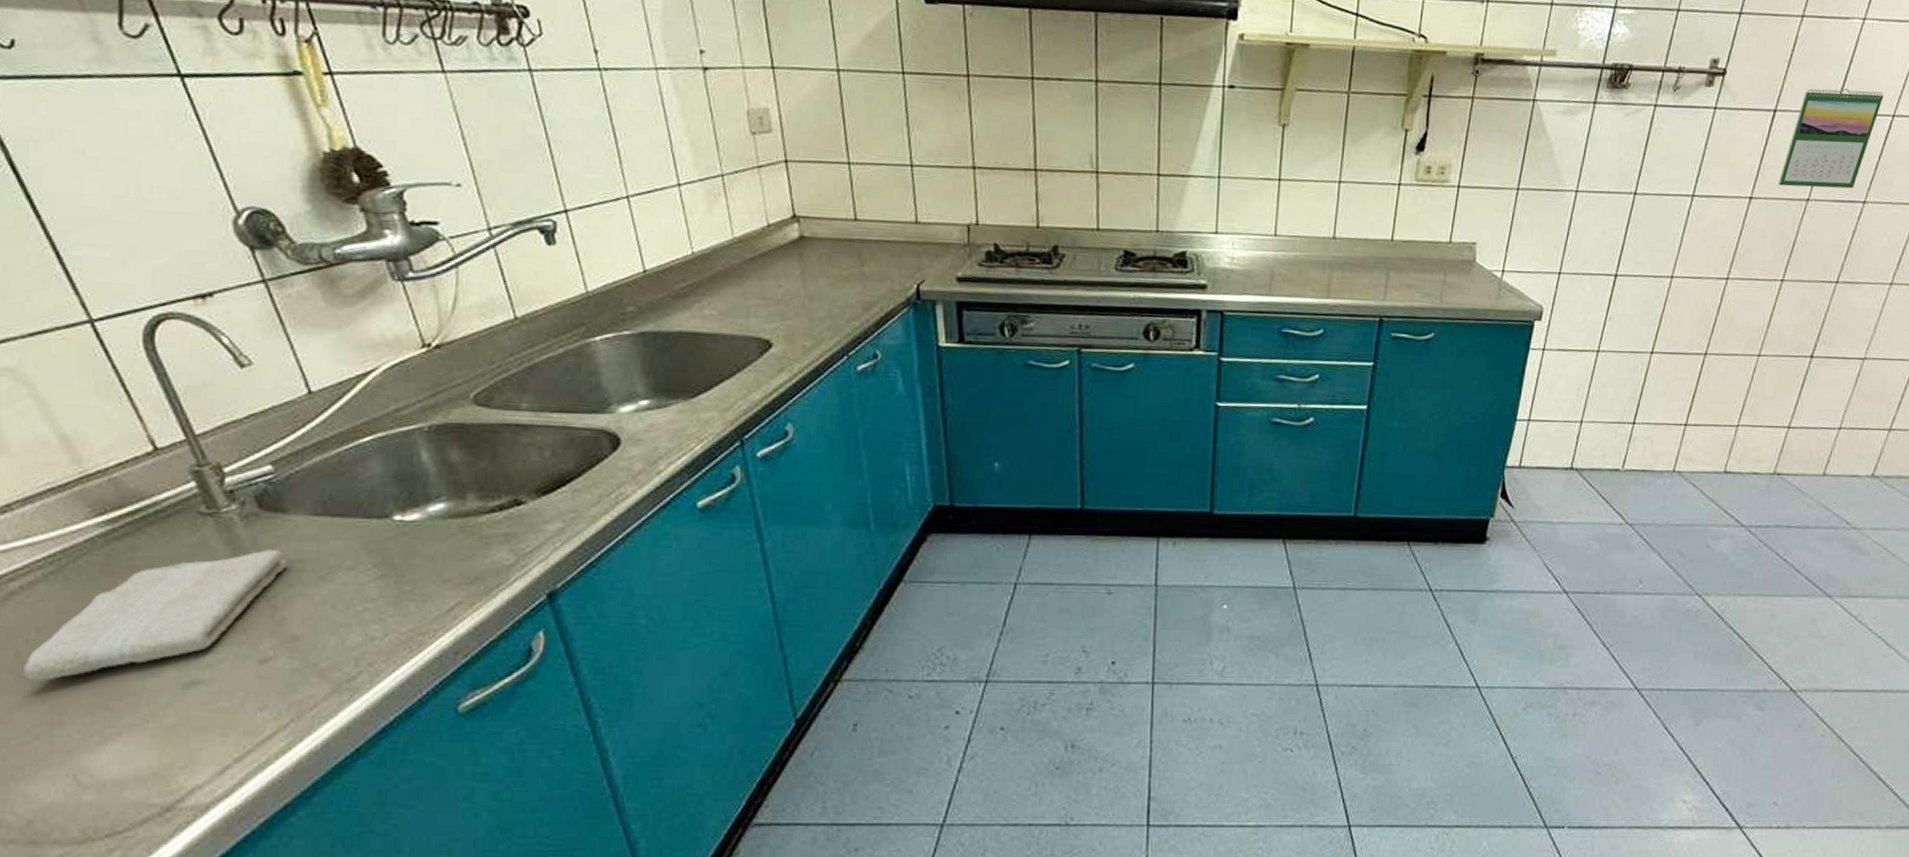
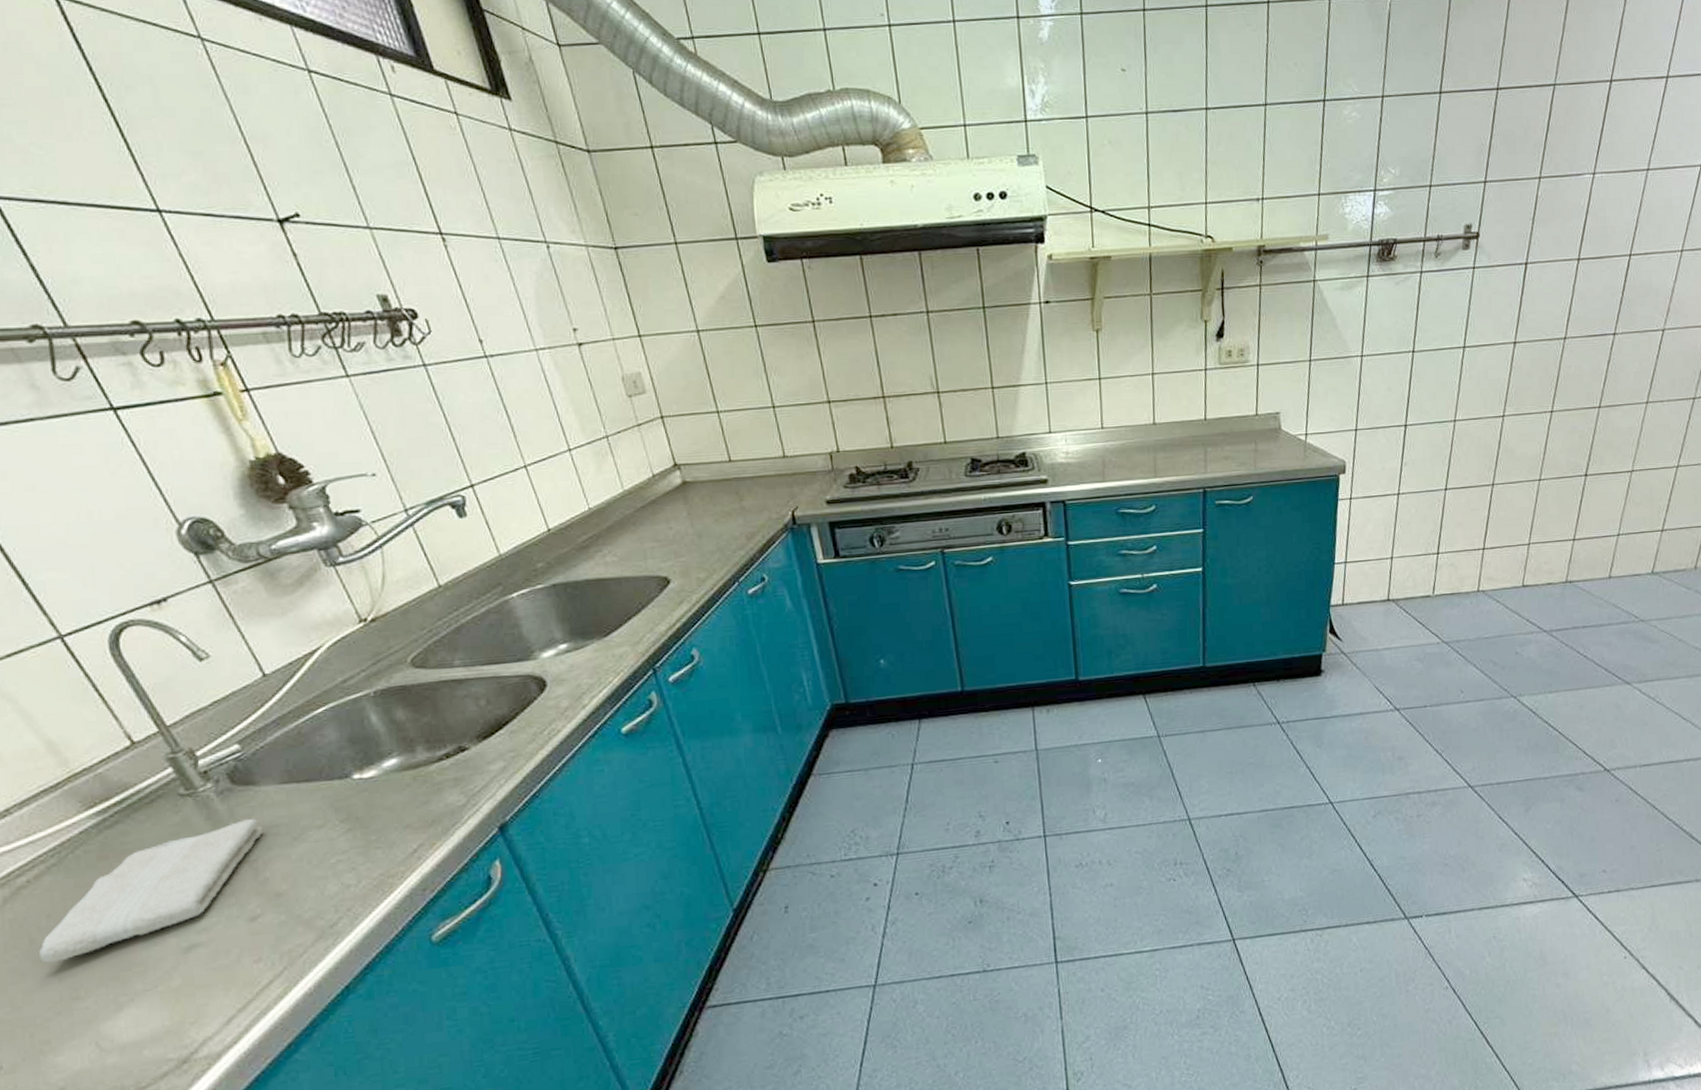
calendar: present [1778,88,1884,189] -> none [1537,236,1620,329]

